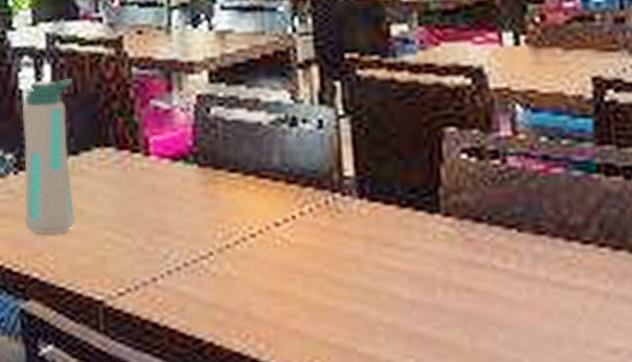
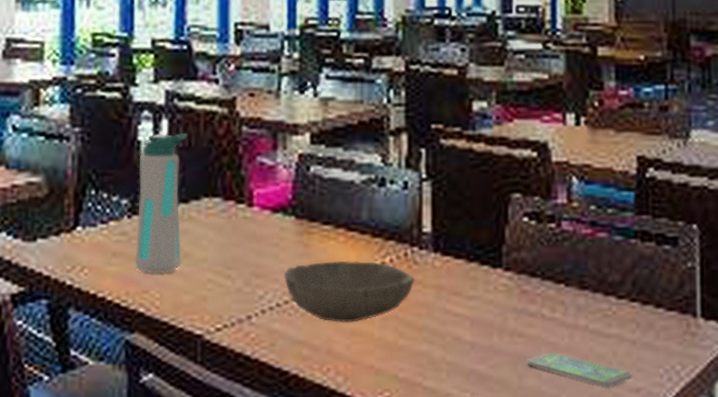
bowl: none [189,211,340,282] -> present [283,260,415,323]
smartphone: none [478,308,609,349] -> present [527,351,633,387]

